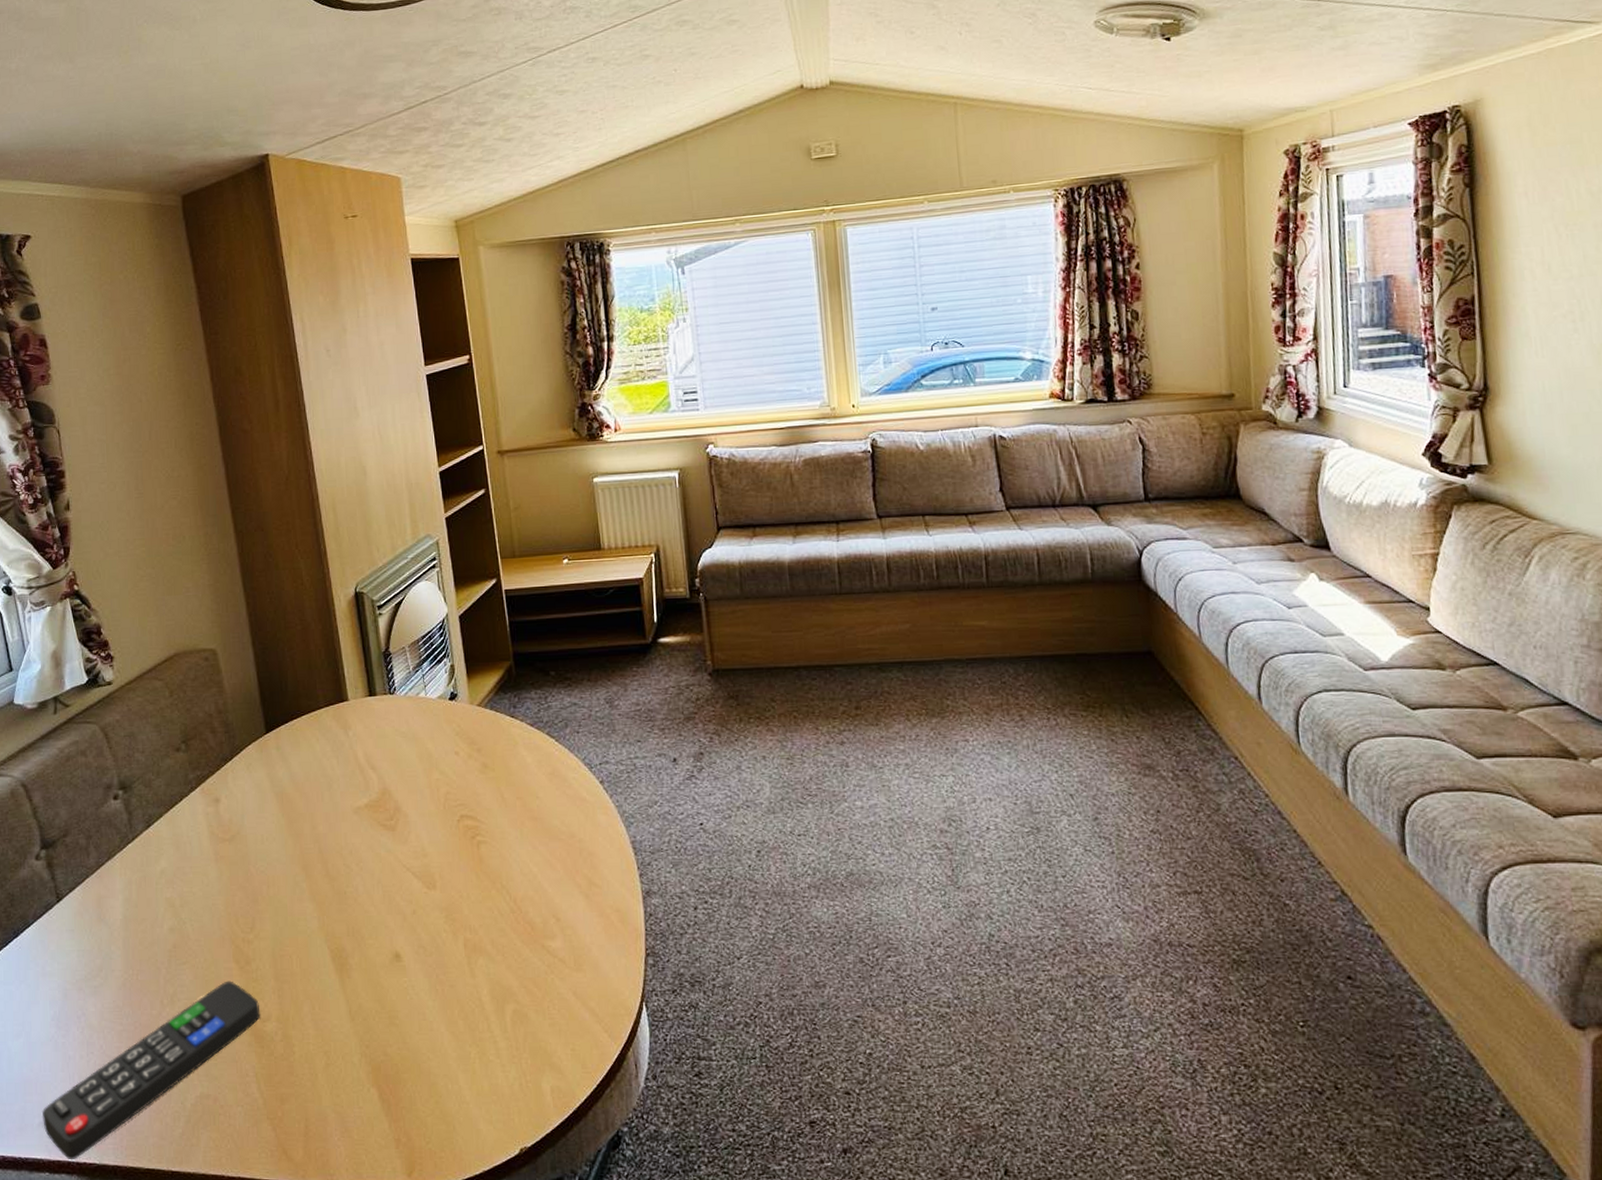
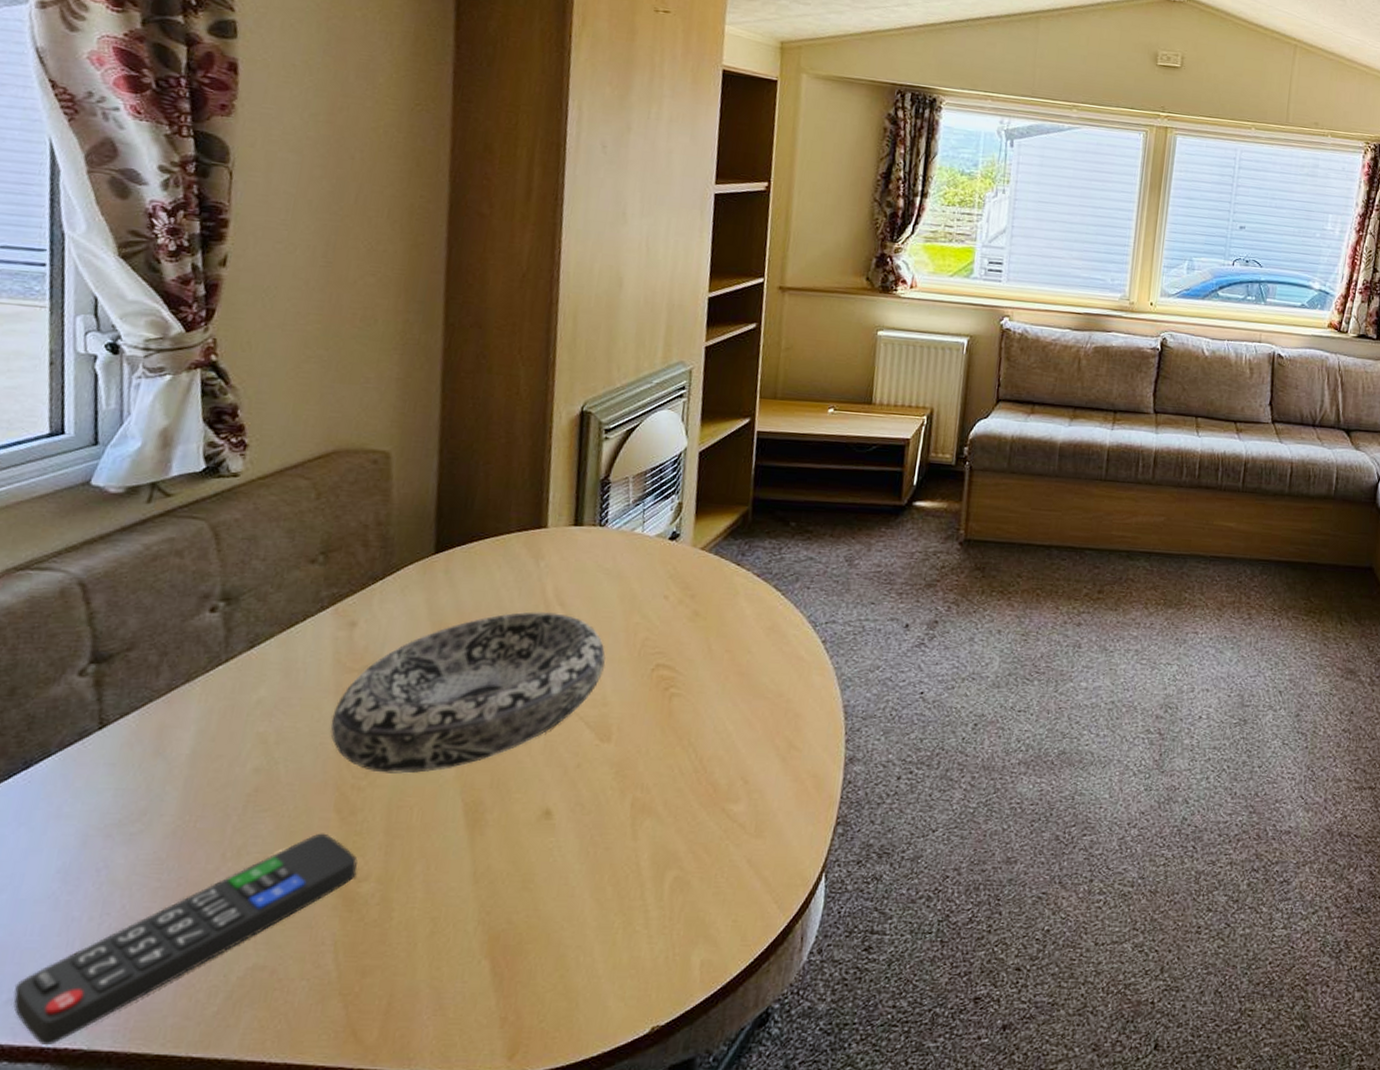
decorative bowl: none [217,776,419,927] -> present [330,612,606,774]

